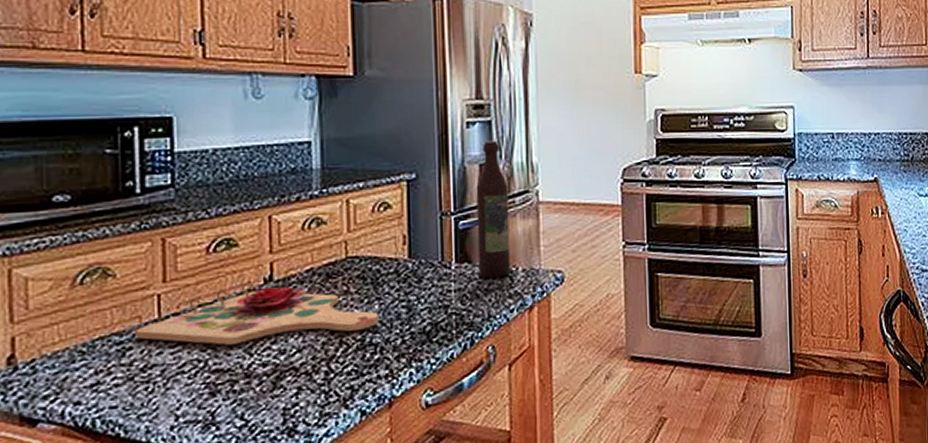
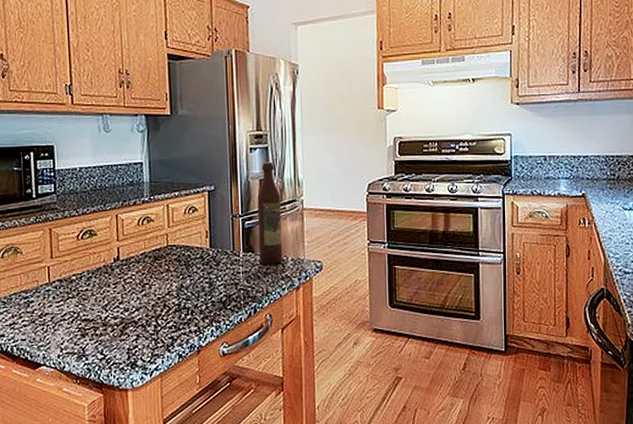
cutting board: present [135,281,379,345] -> none [35,260,190,303]

